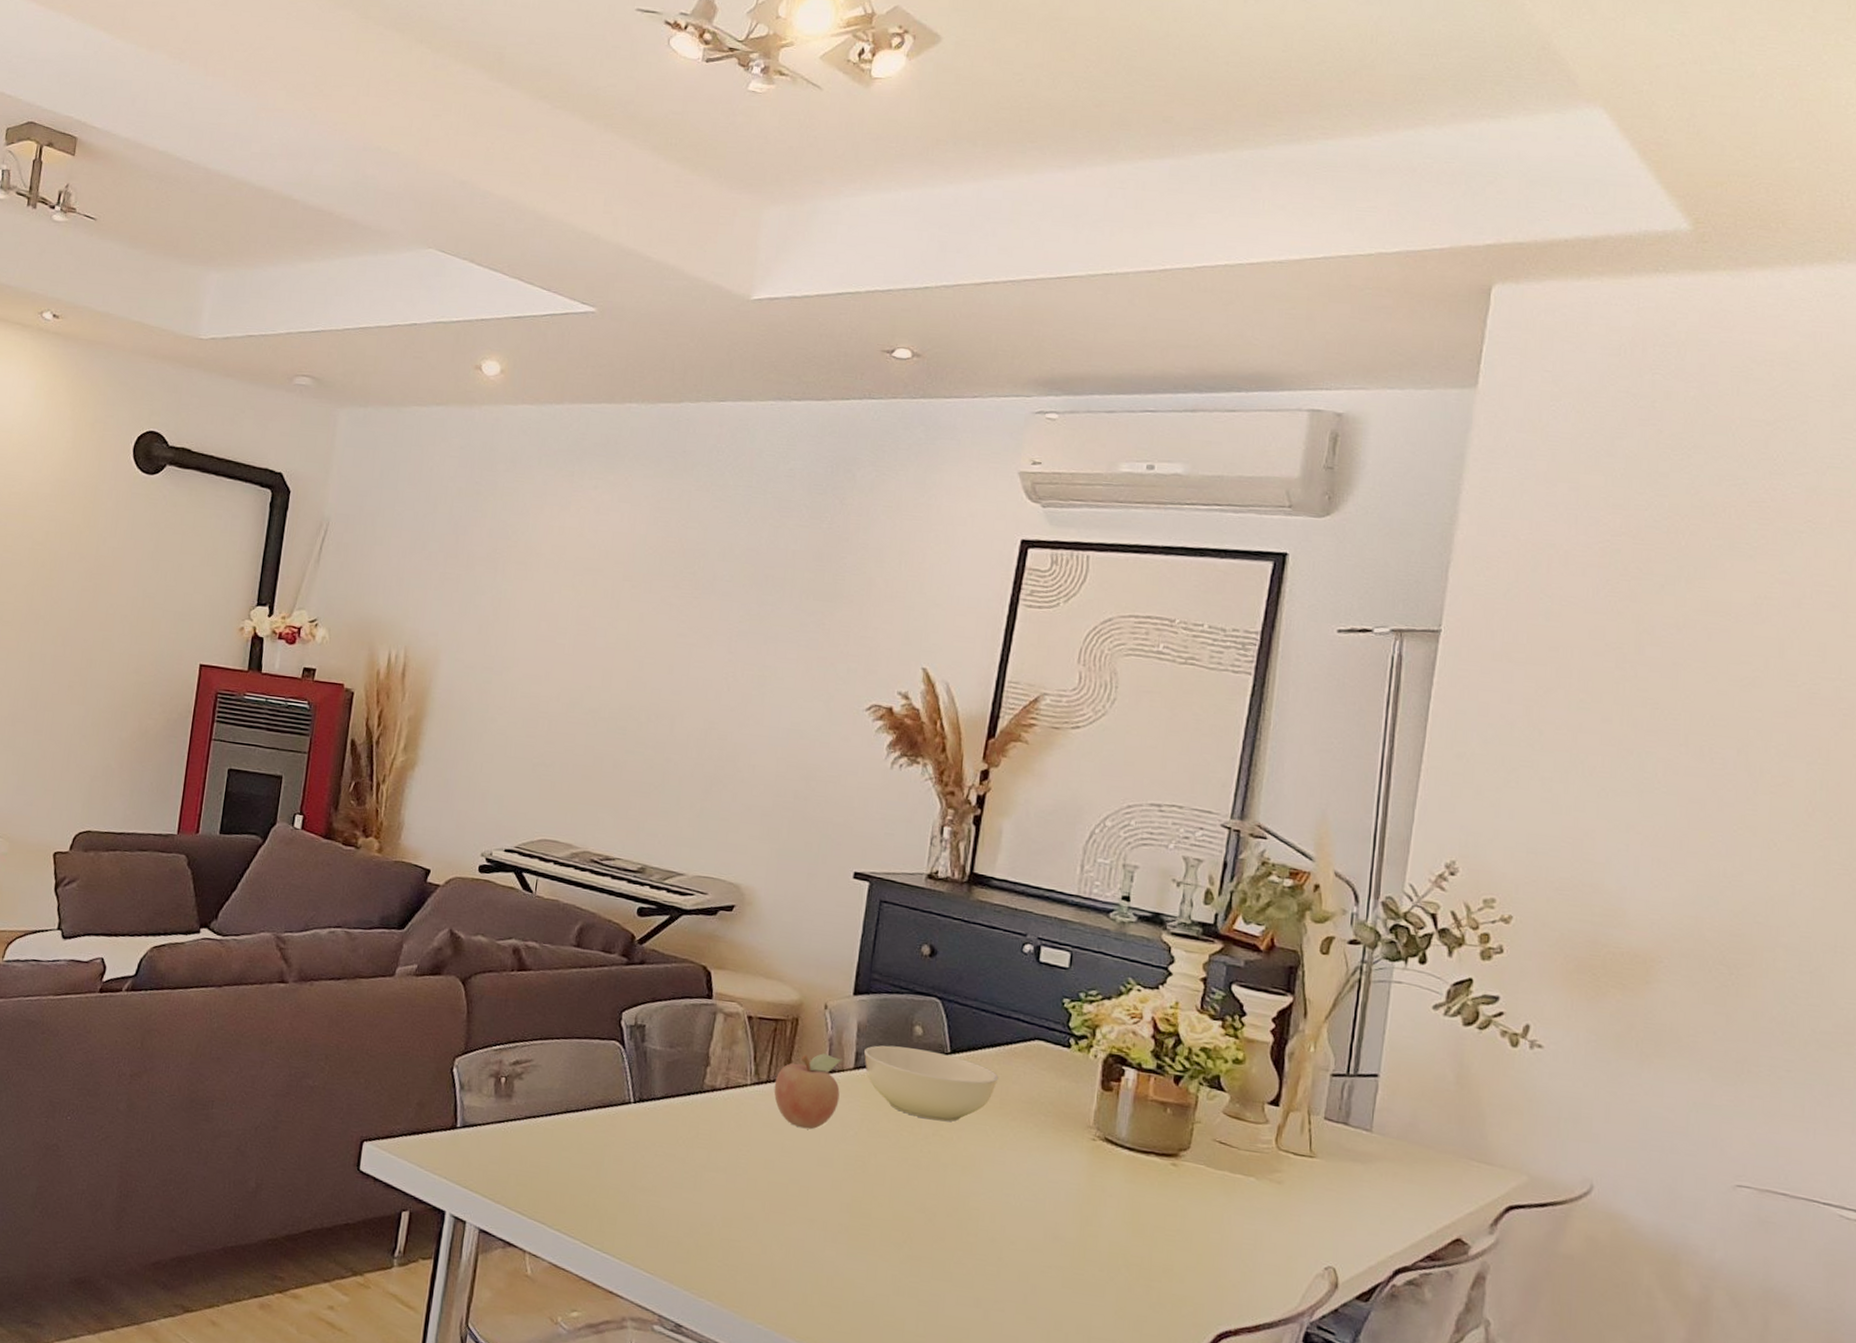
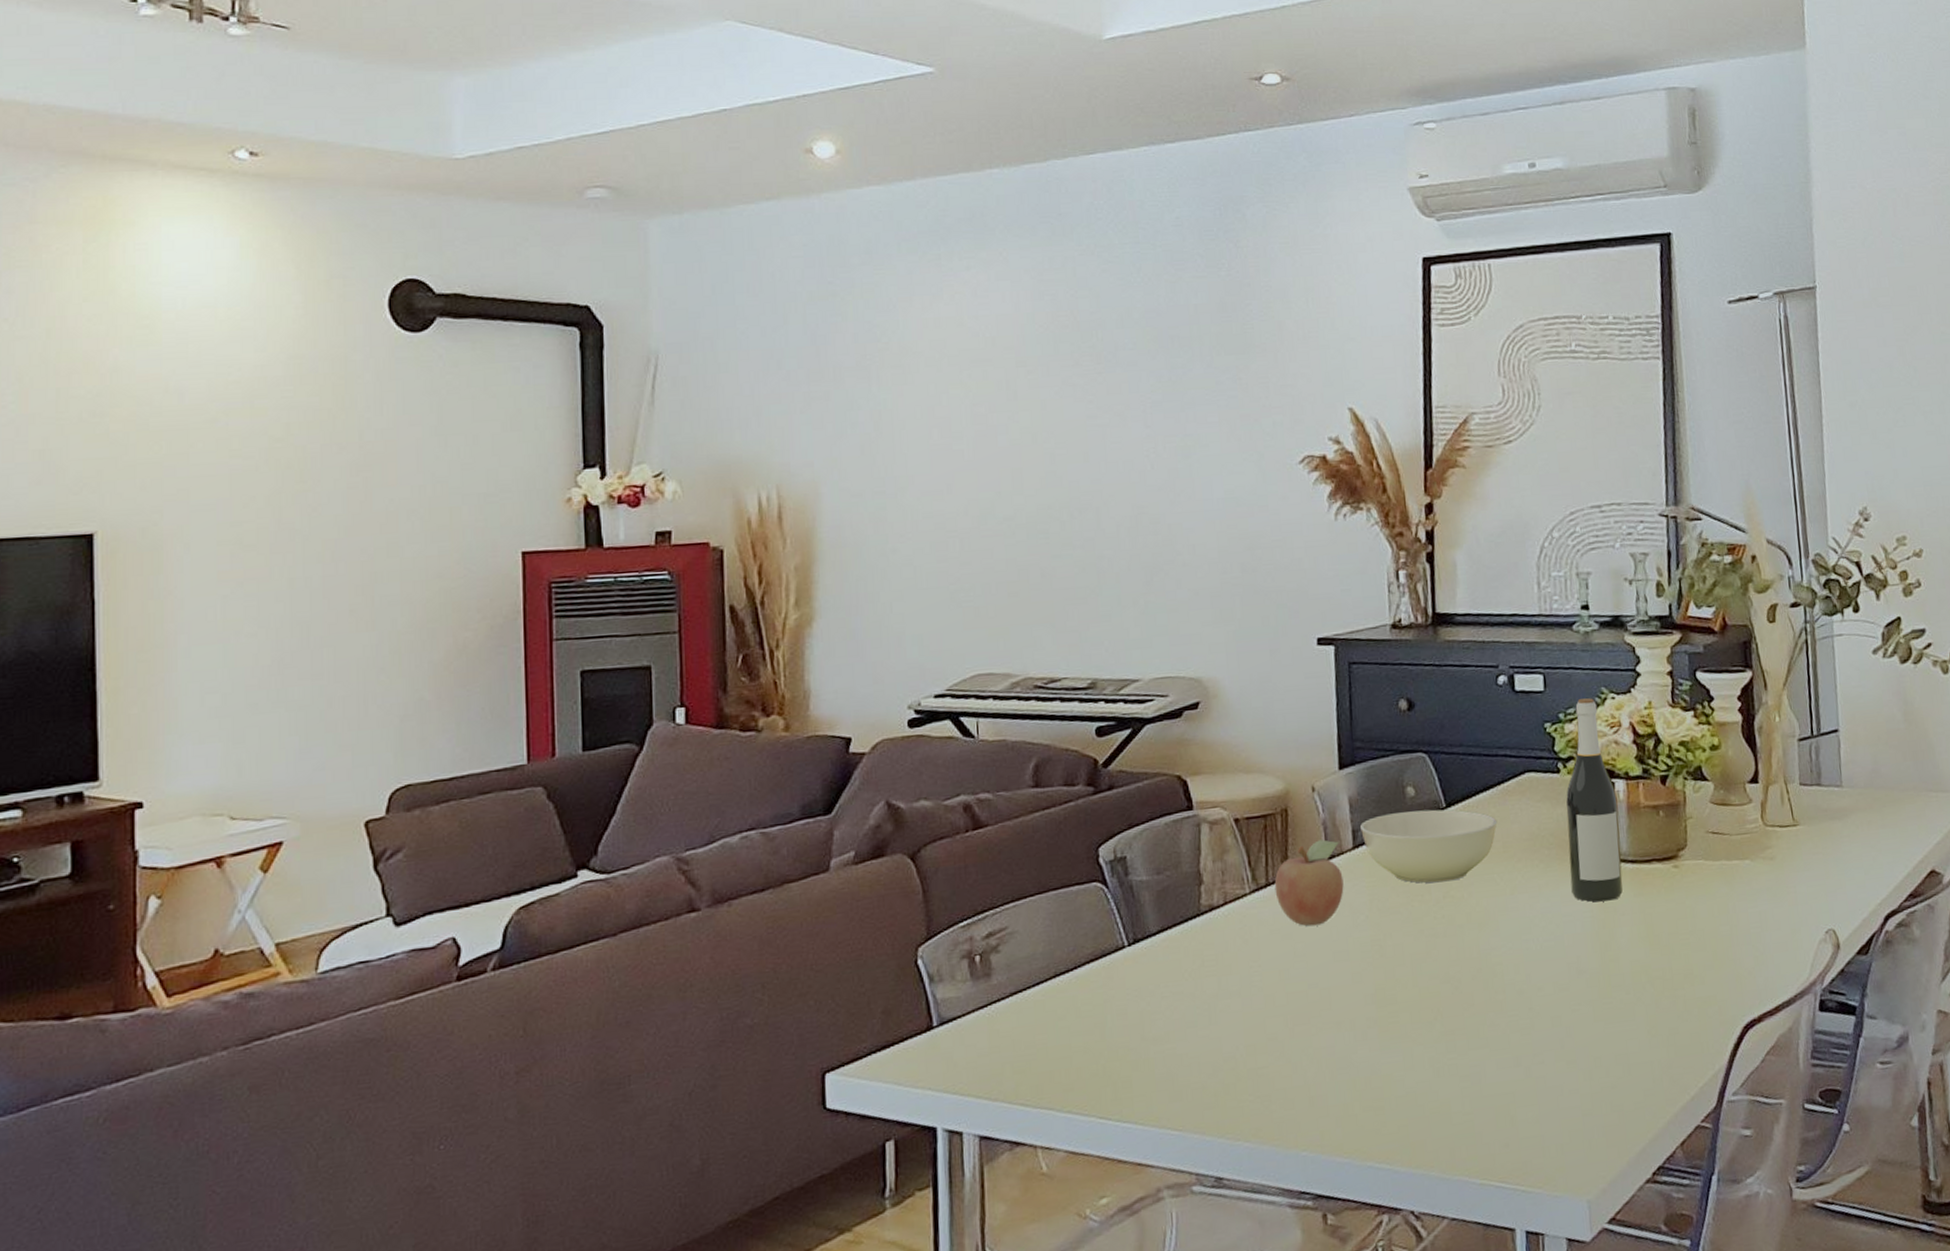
wine bottle: none [1061,984,1126,1180] -> present [1565,698,1623,902]

